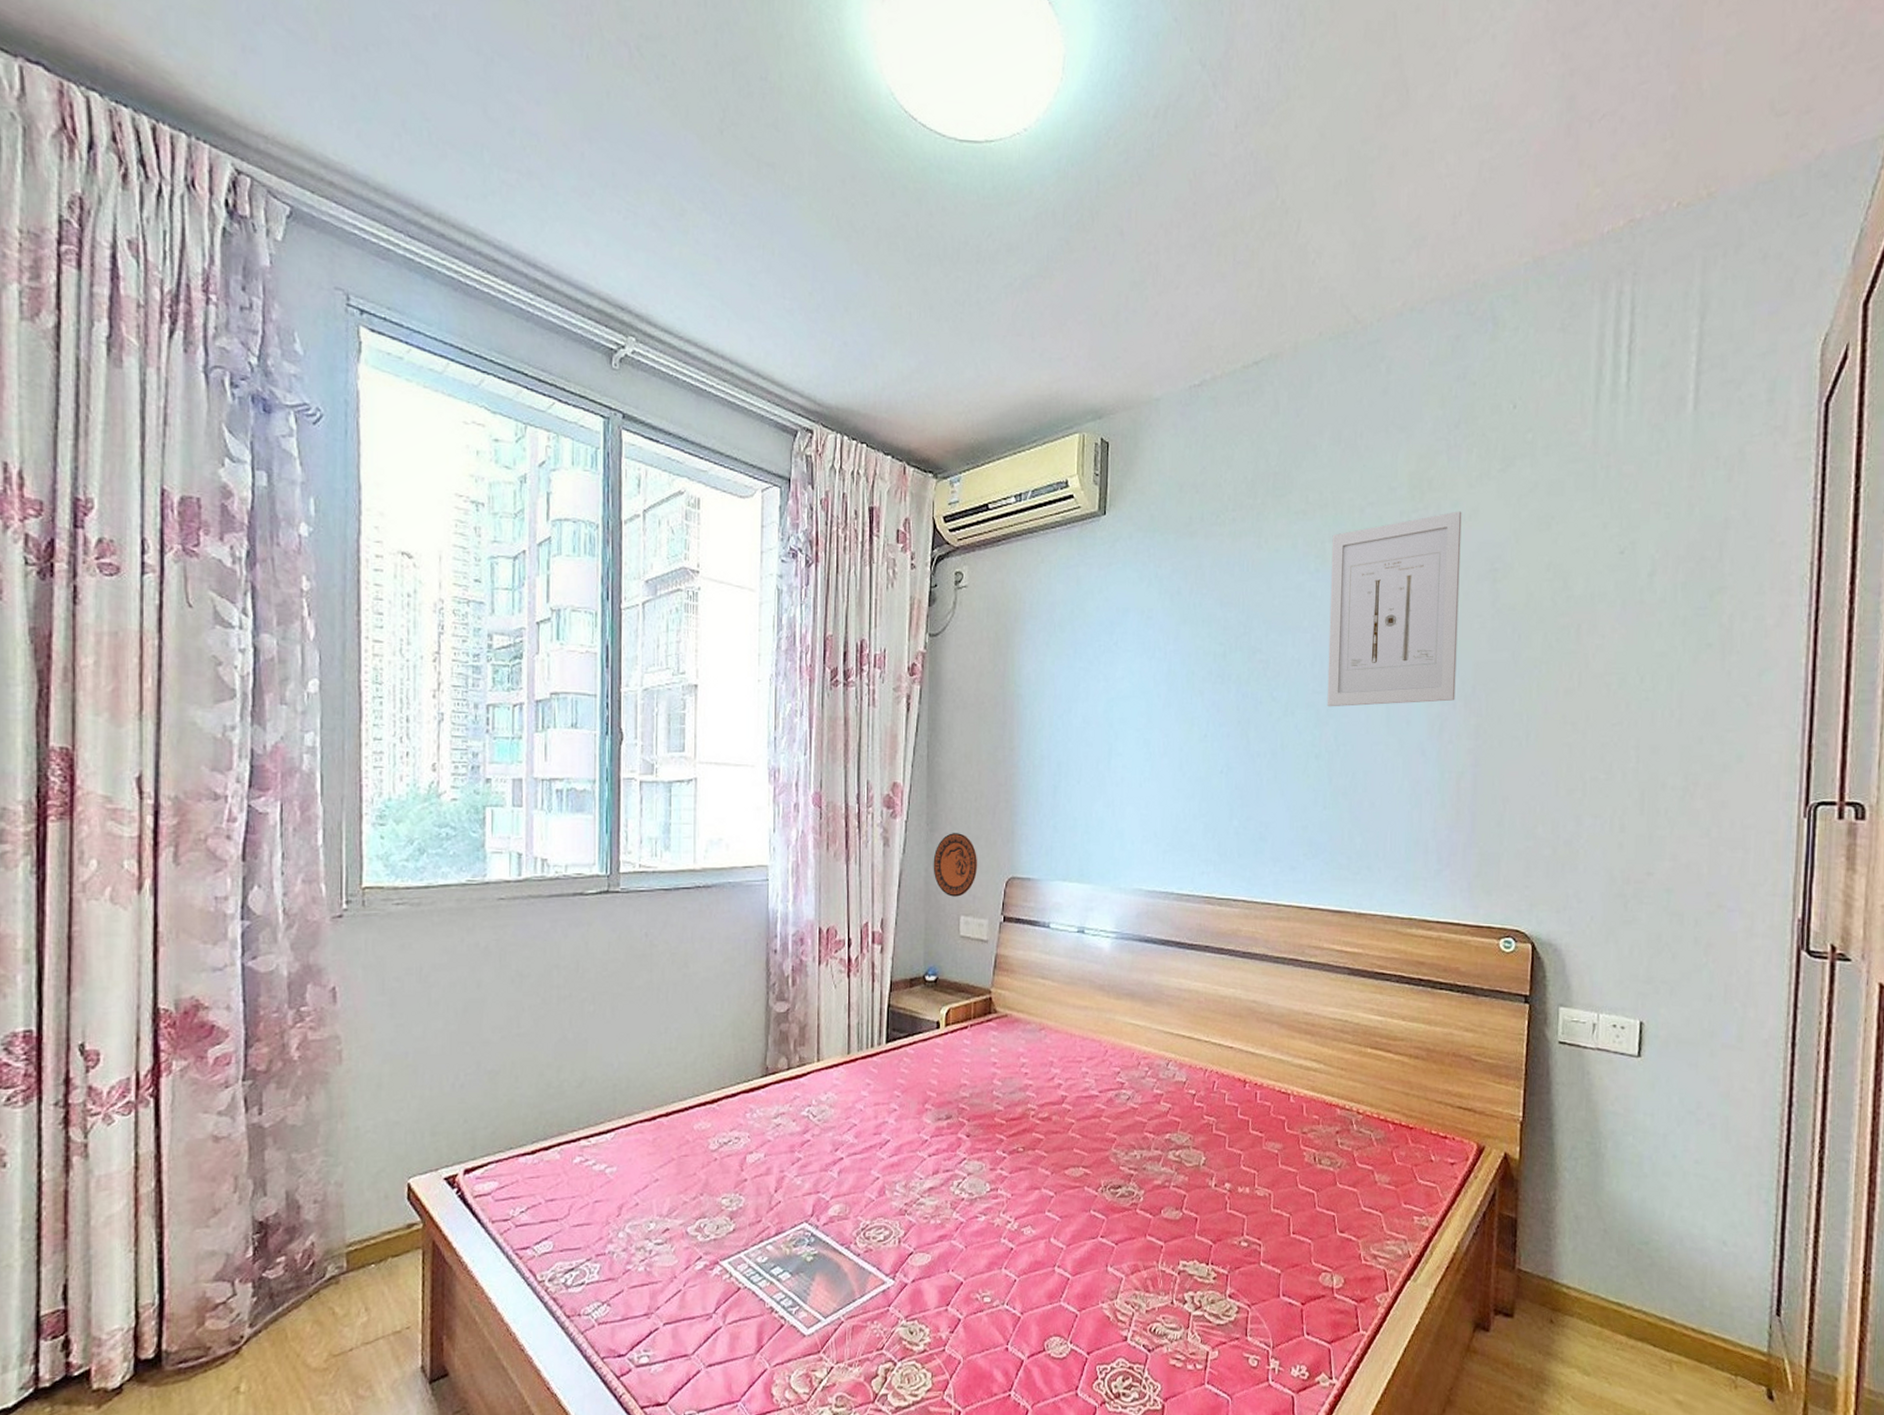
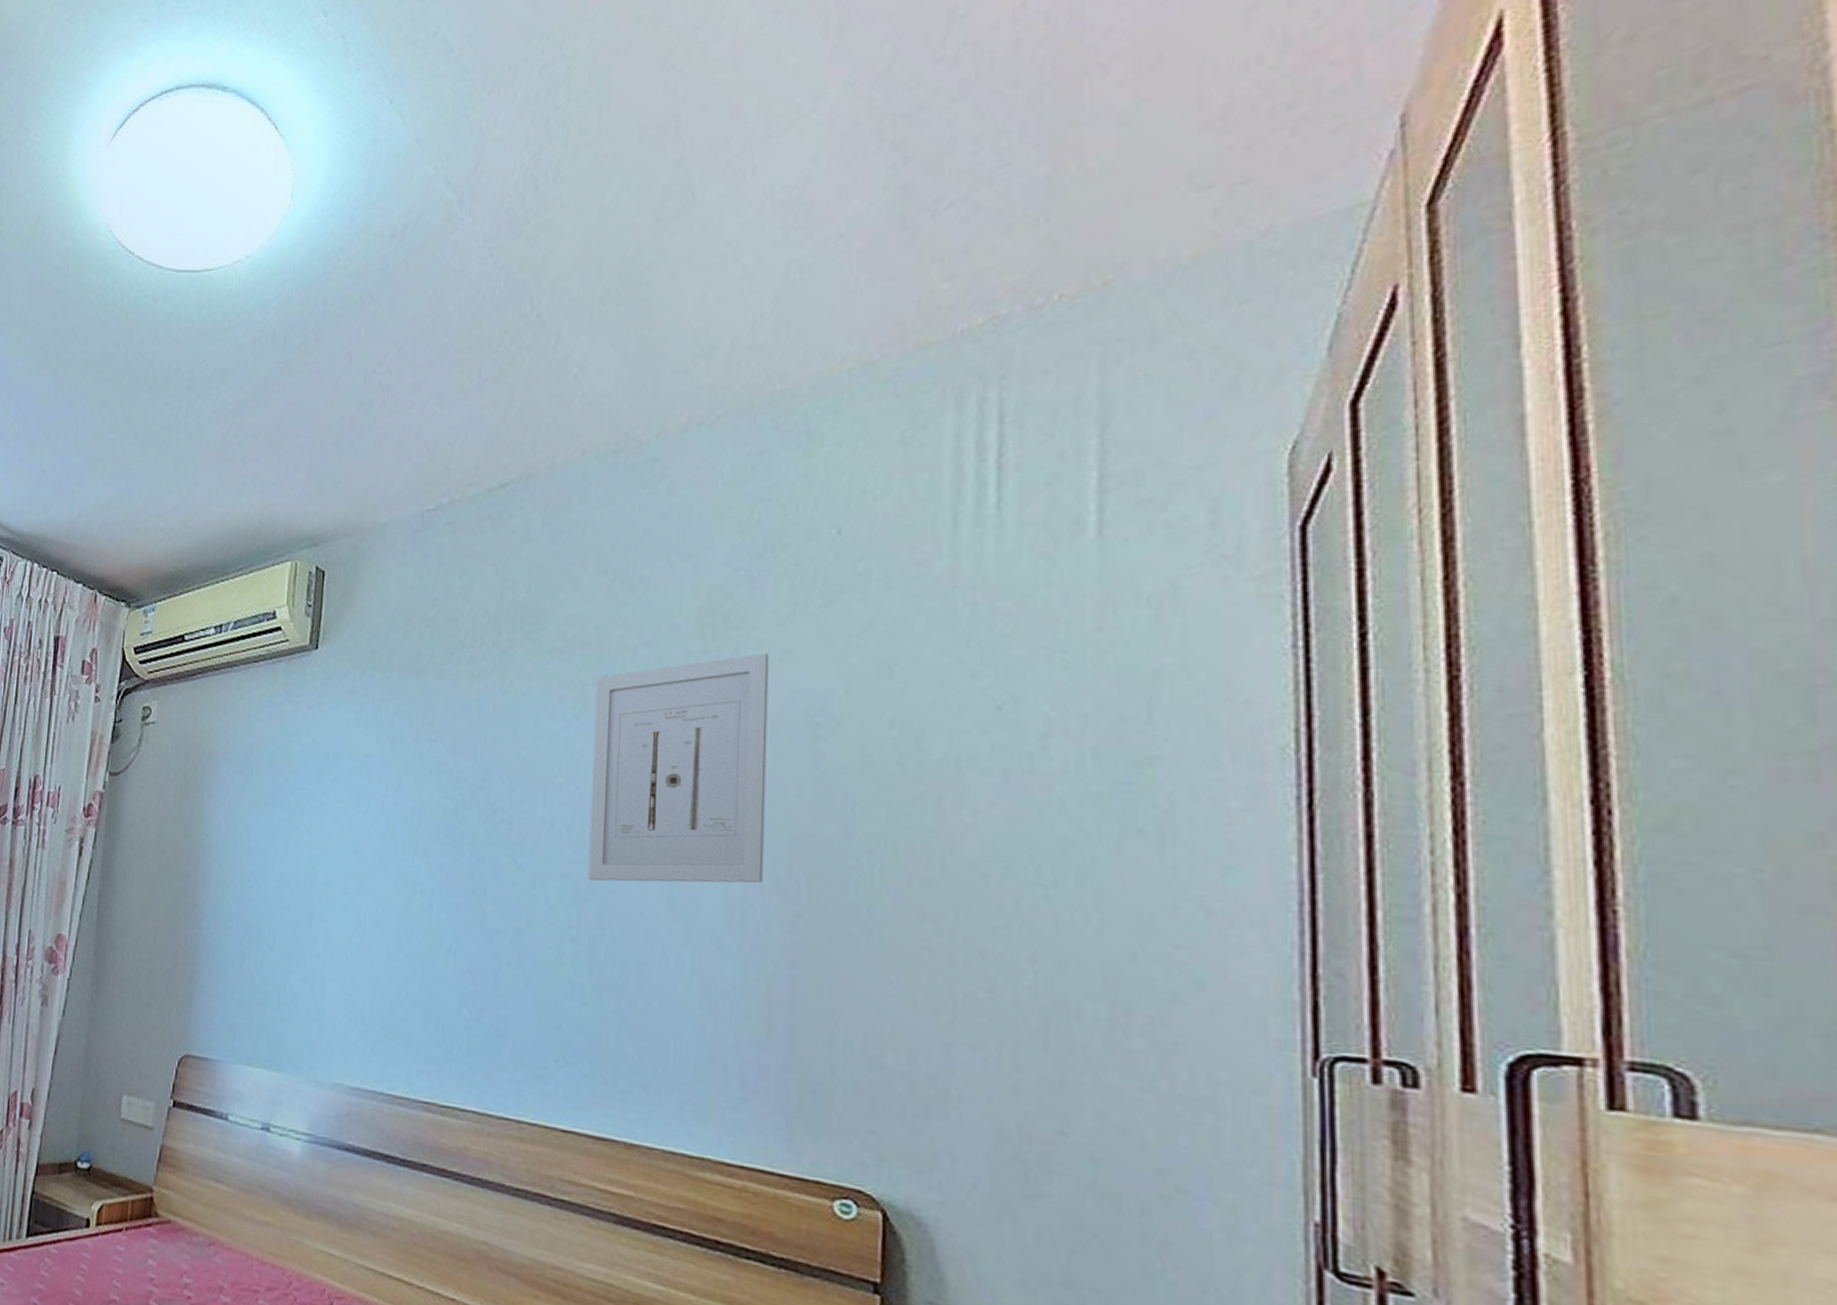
decorative plate: present [933,833,978,897] -> none [95,997,148,1072]

